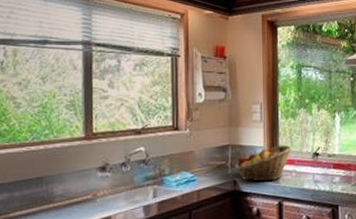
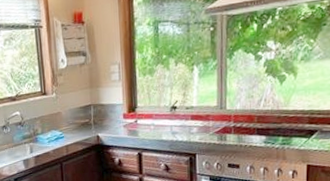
fruit basket: present [234,145,294,182] -> none [97,100,152,136]

